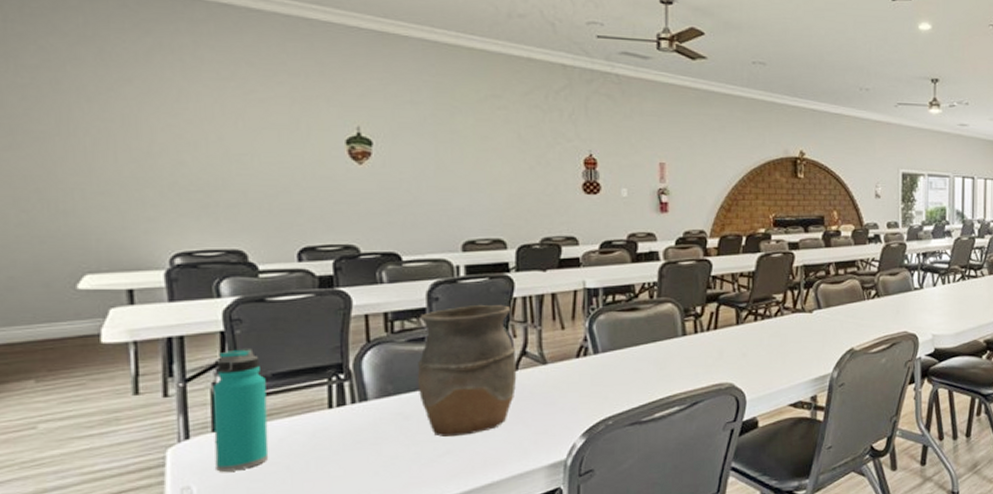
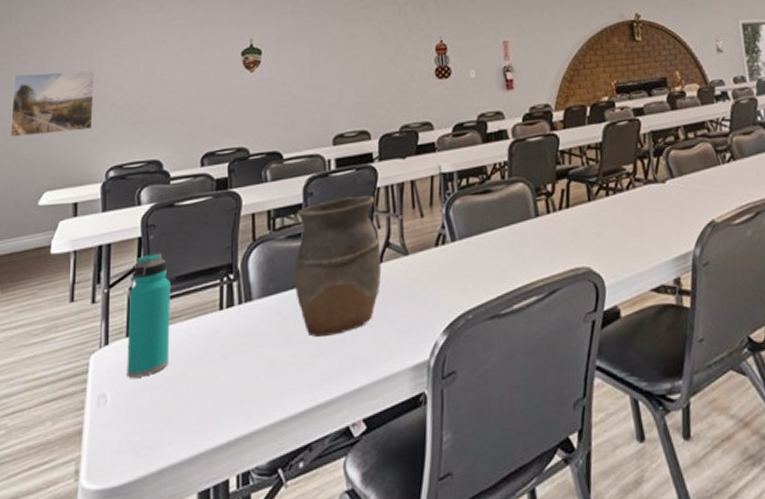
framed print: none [21,133,146,209] -> present [10,70,94,137]

